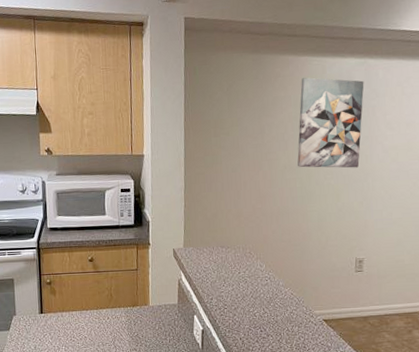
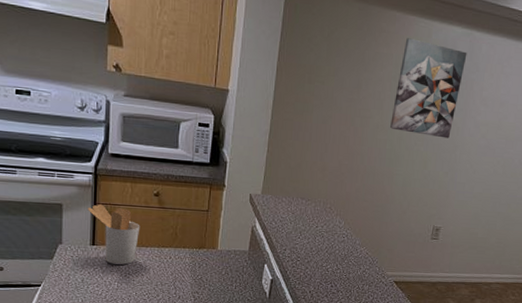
utensil holder: none [34,275,80,329] -> present [88,204,140,265]

